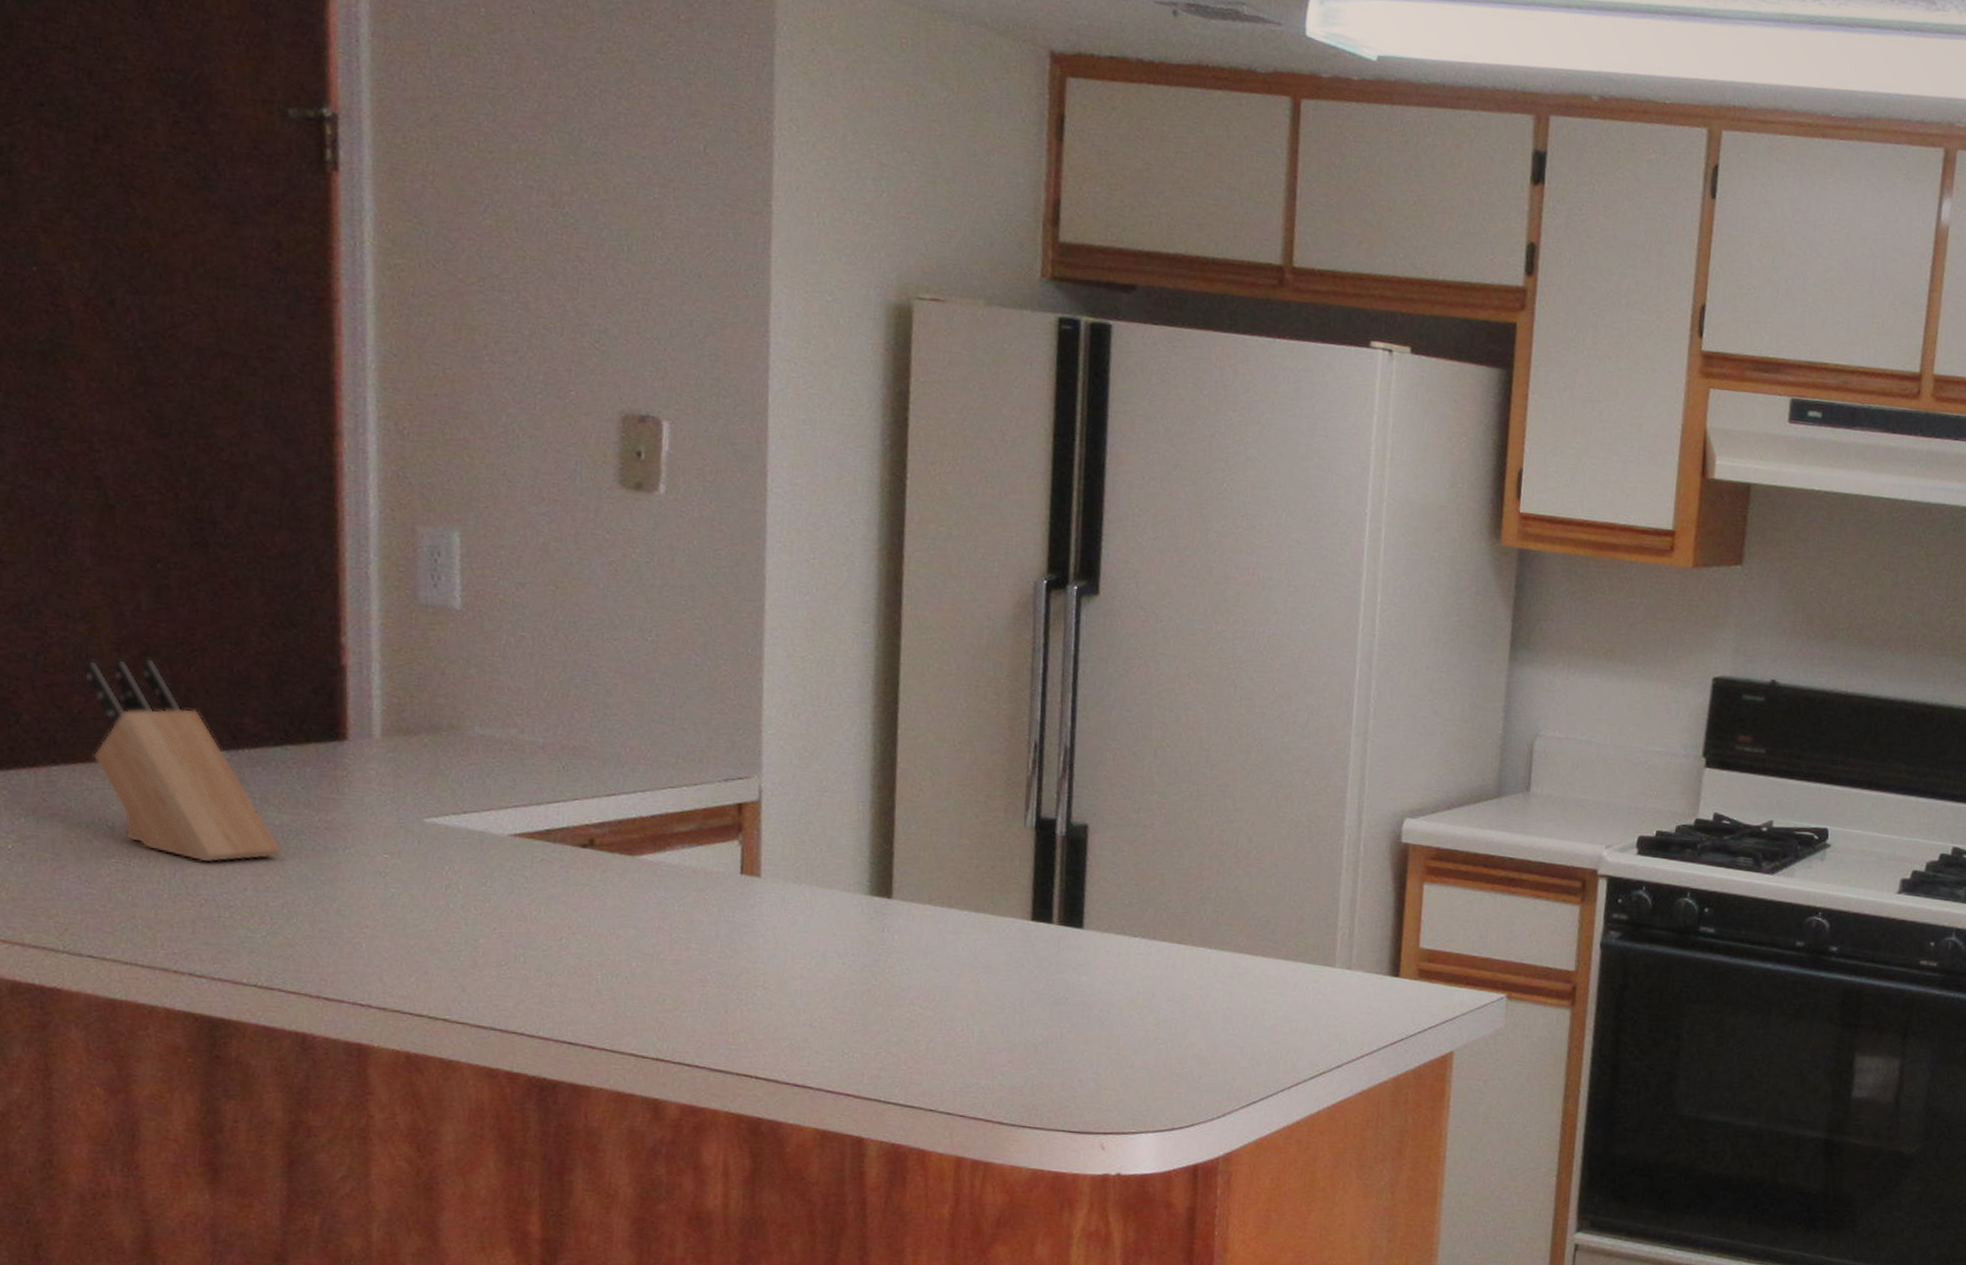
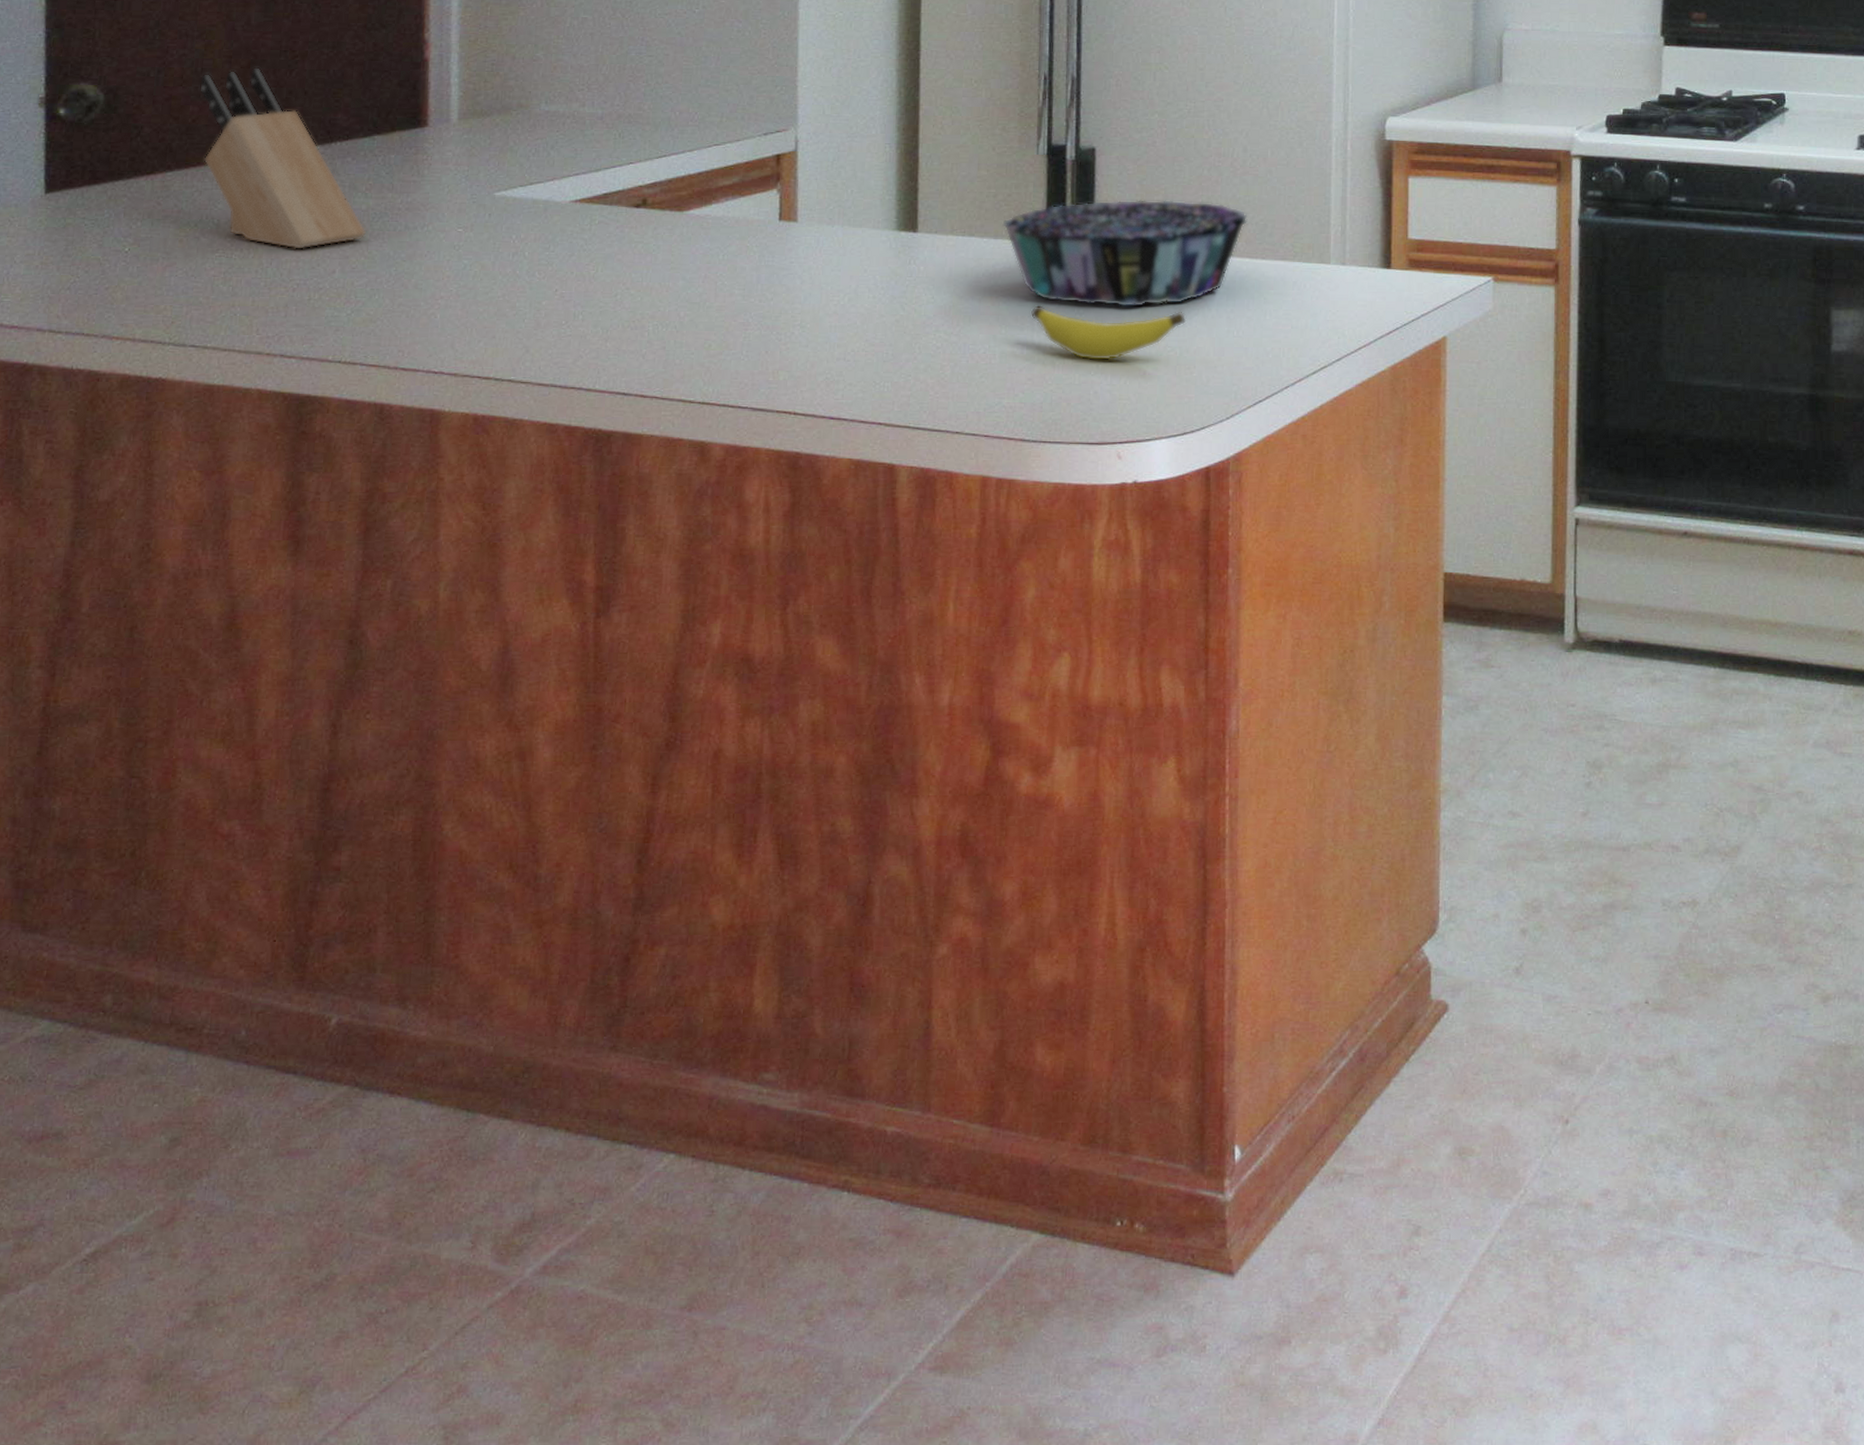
decorative bowl: none [984,881,1250,996] -> present [1002,200,1248,308]
banana: none [1012,984,1180,1049] -> present [1030,304,1187,361]

